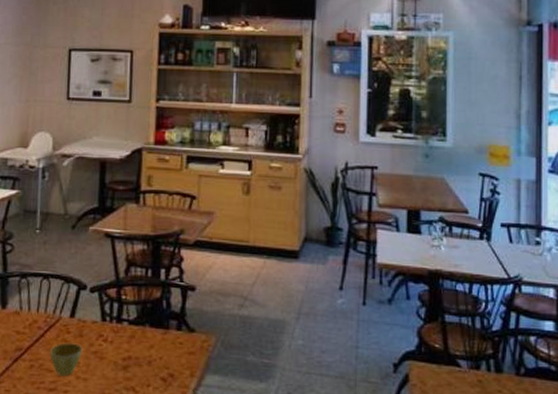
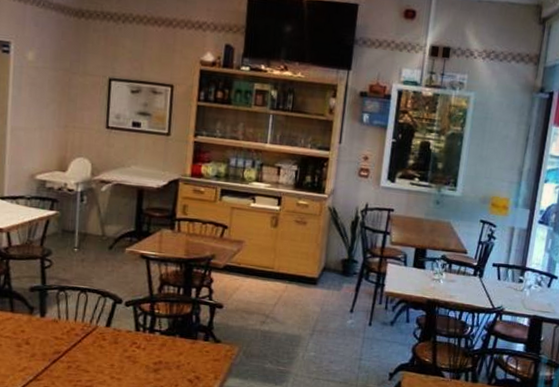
flower pot: present [50,342,83,377] -> none [87,348,117,376]

